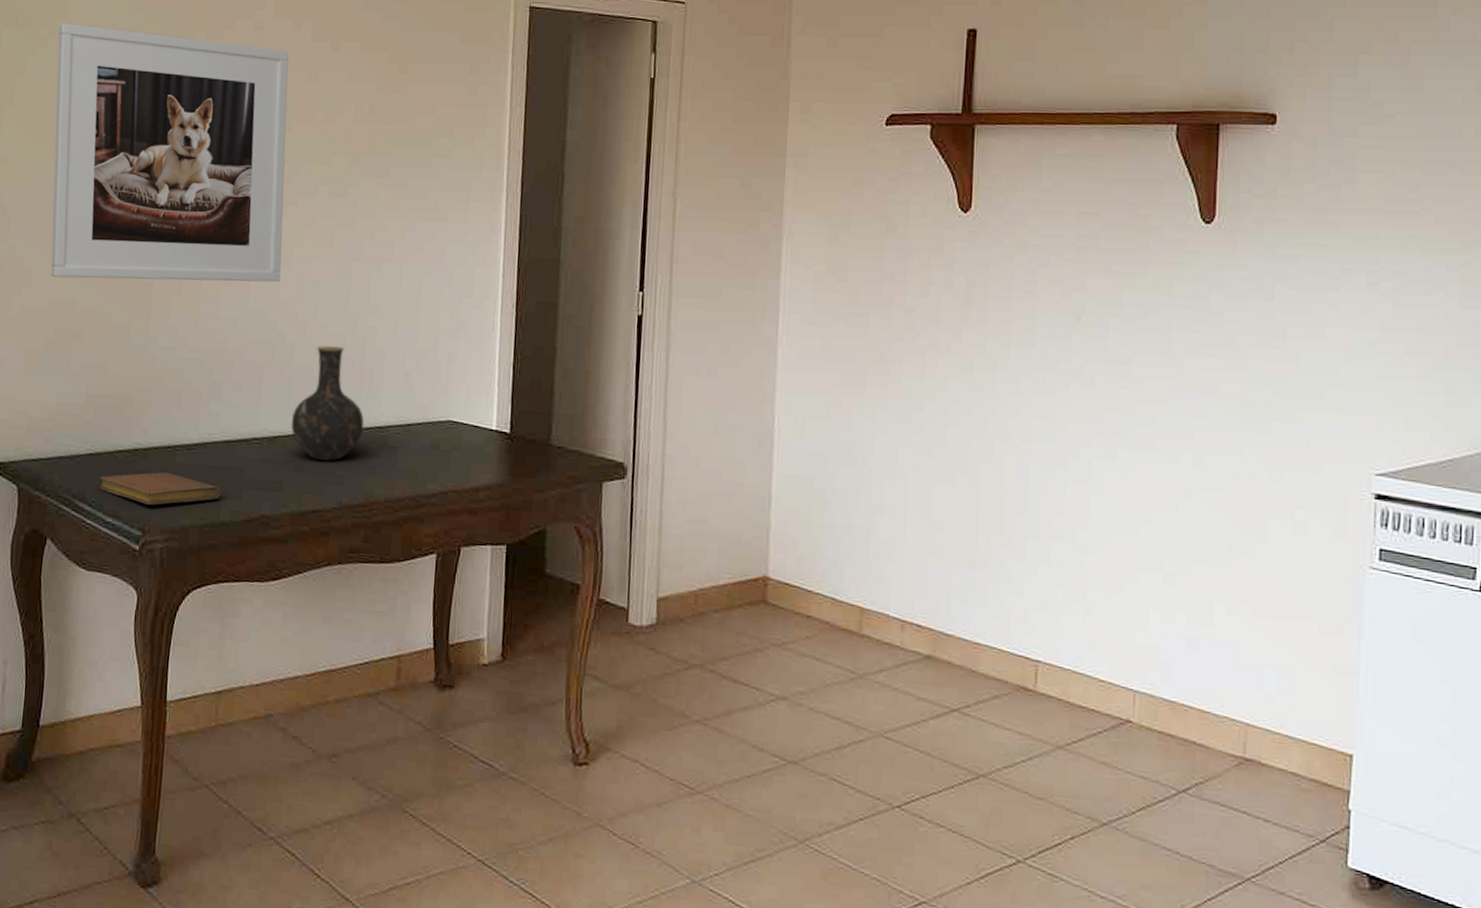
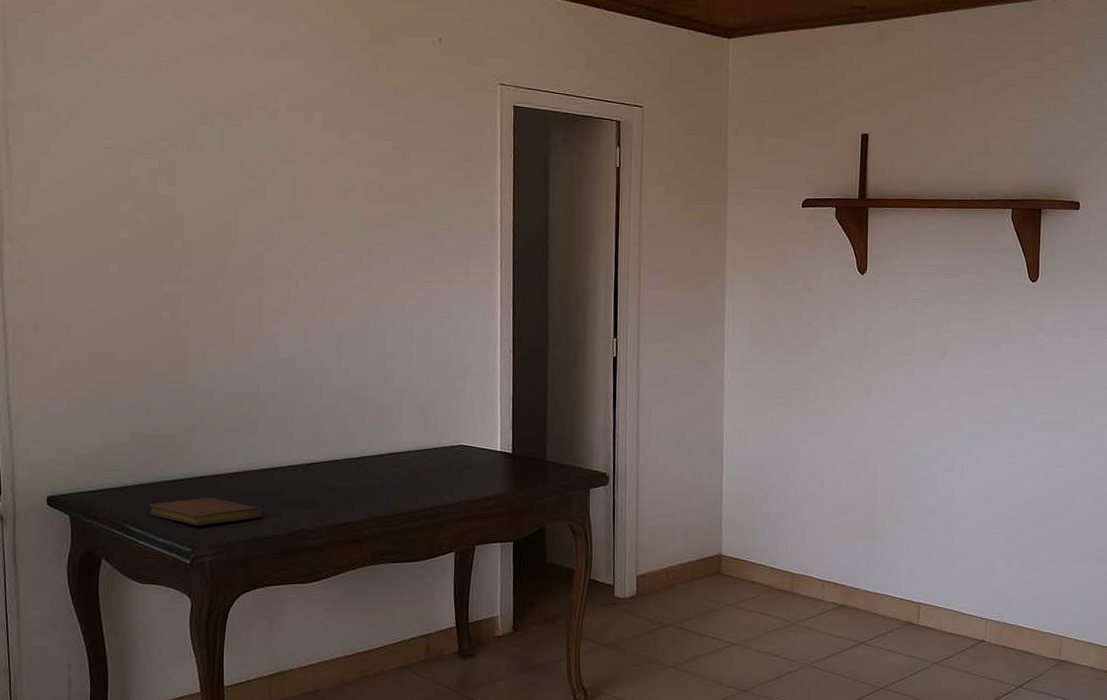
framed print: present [51,23,289,283] -> none [79,108,306,335]
vase: present [291,345,365,461] -> none [322,386,388,482]

